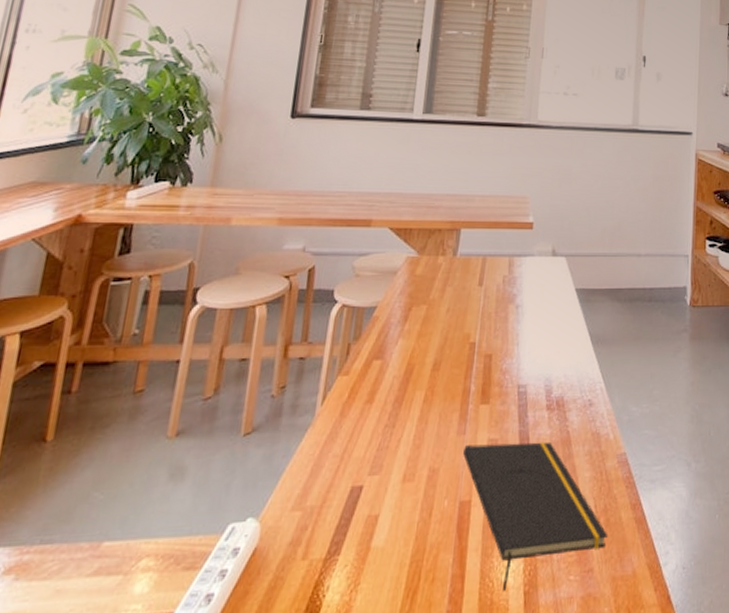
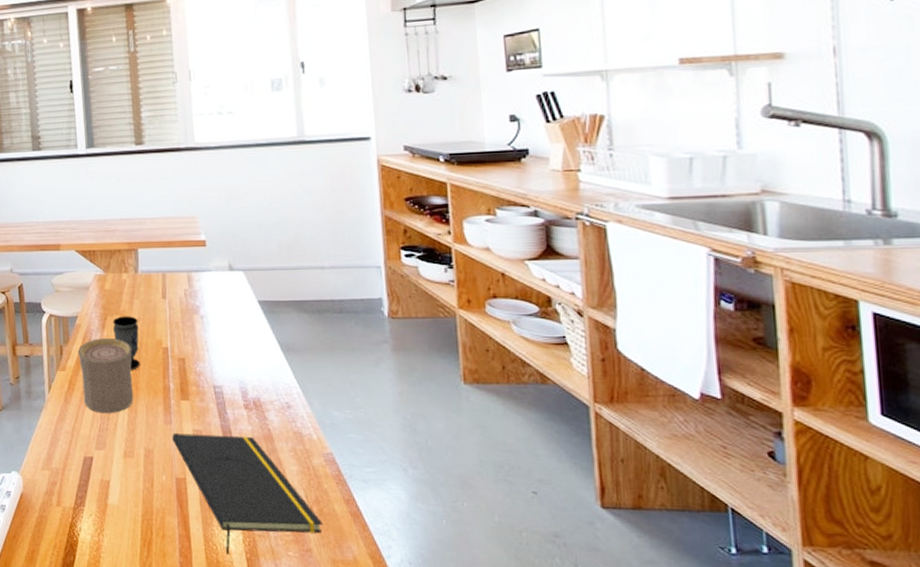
cup: none [364,332,435,428] -> present [77,337,133,414]
cup: none [416,306,447,371] -> present [113,316,140,370]

